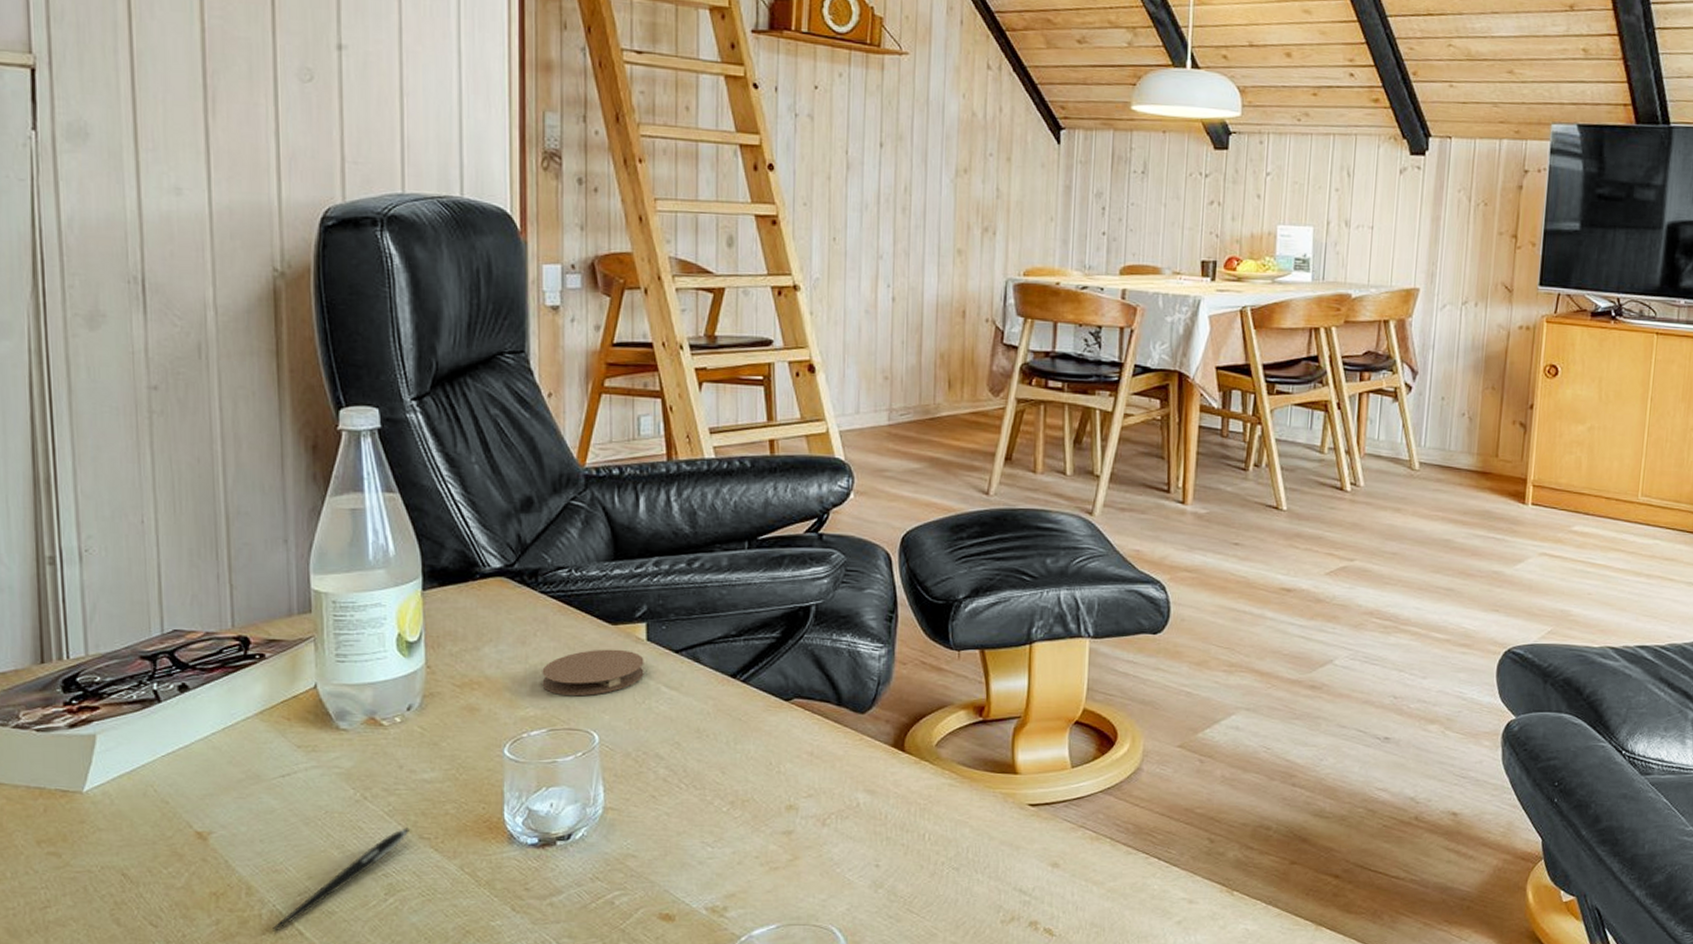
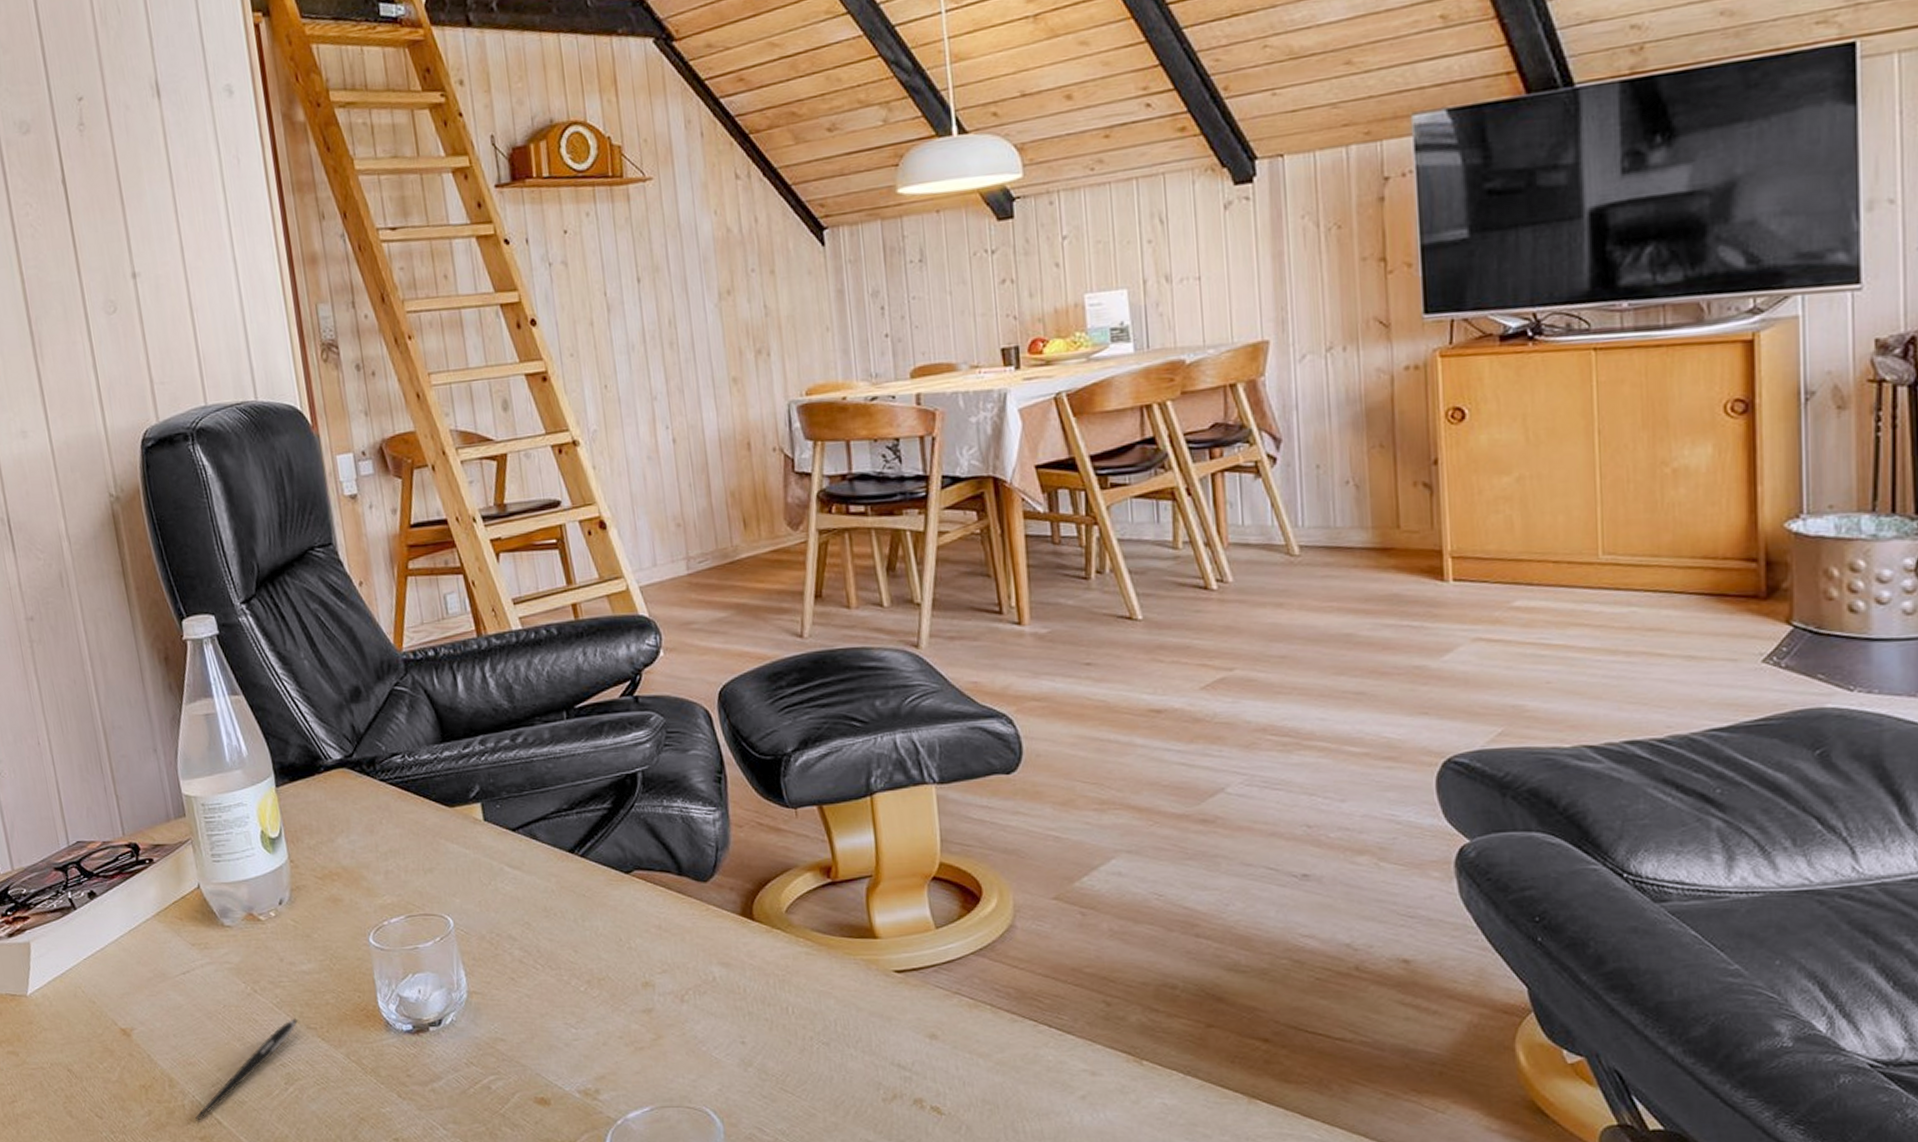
coaster: present [542,649,644,697] -> none [392,831,486,882]

